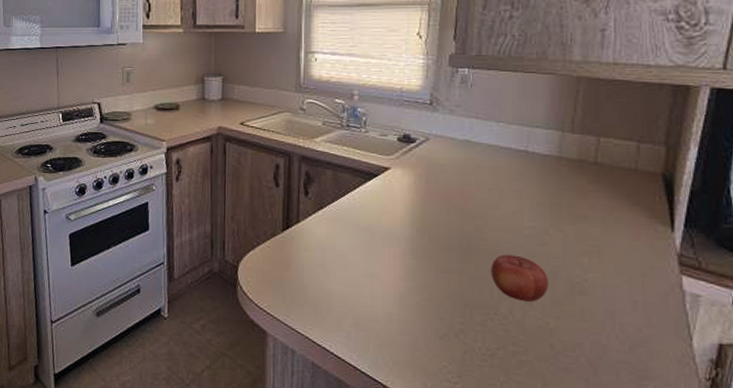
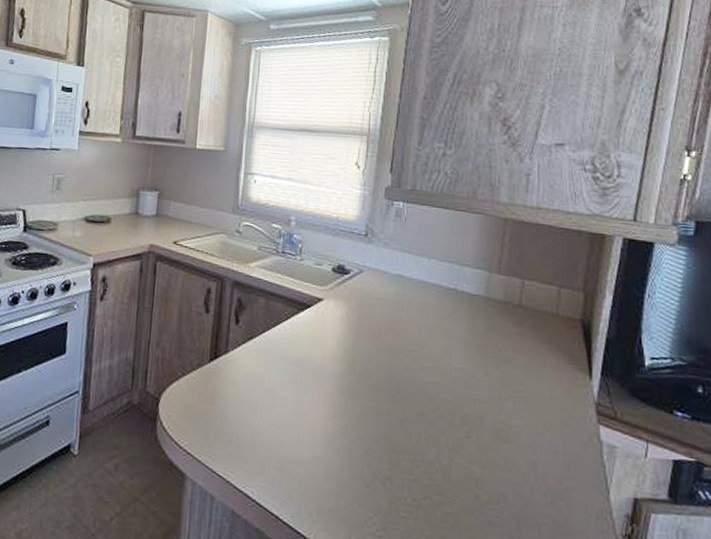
fruit: present [490,254,548,302] -> none [419,396,474,448]

